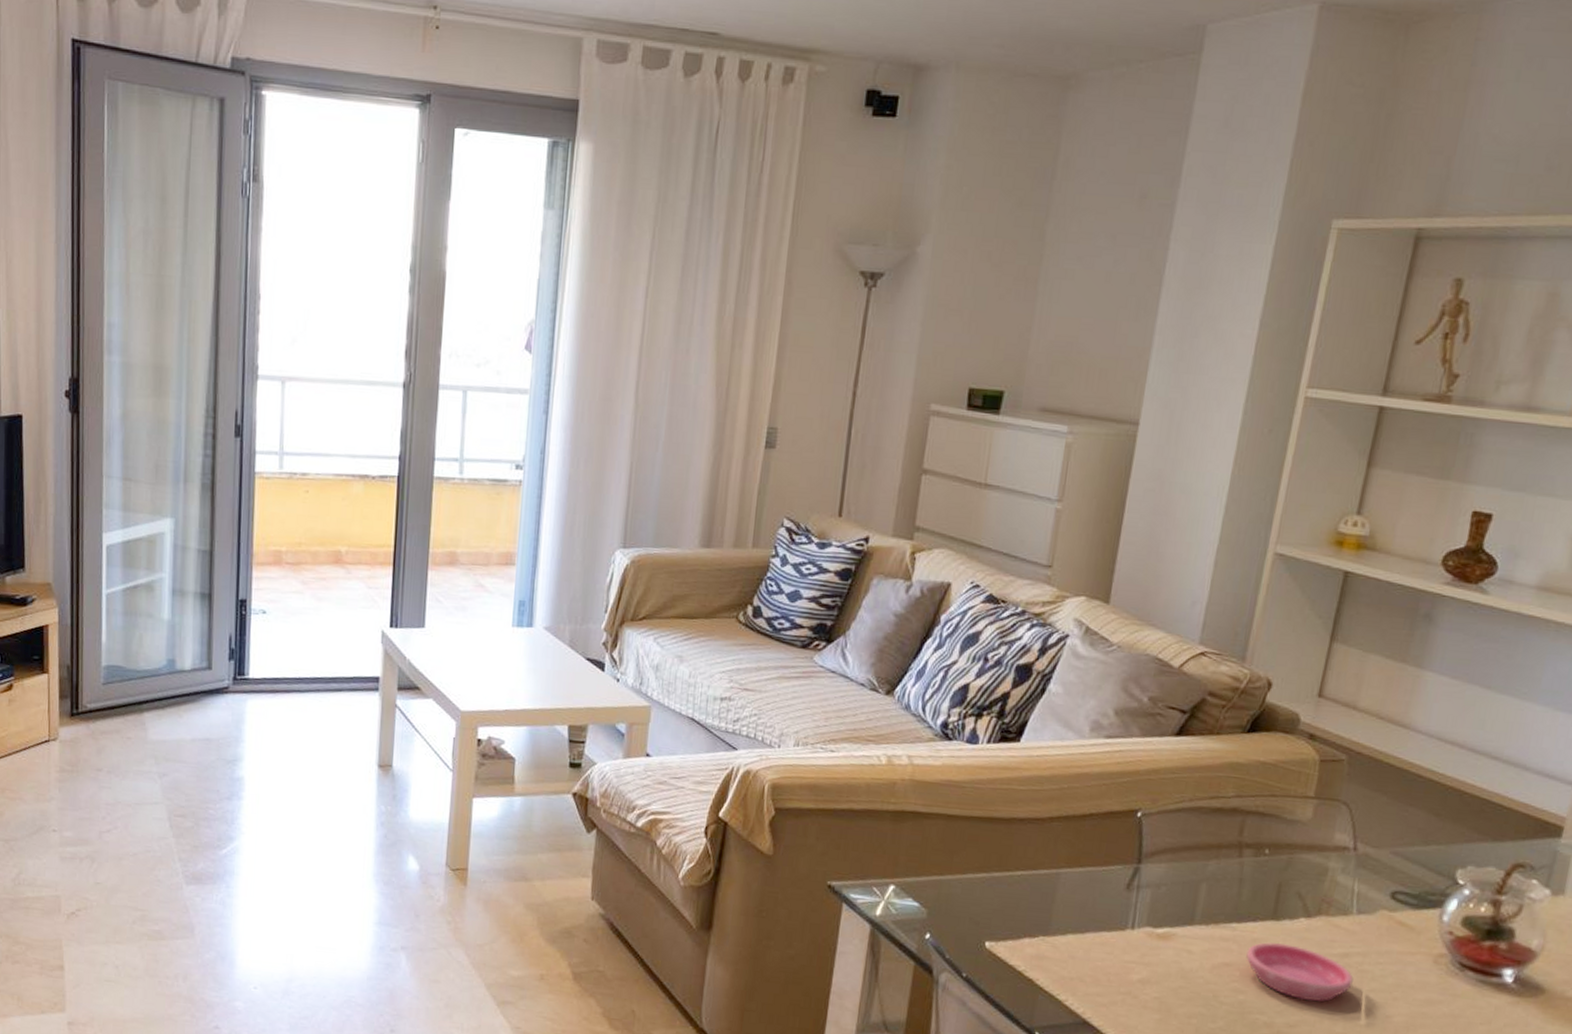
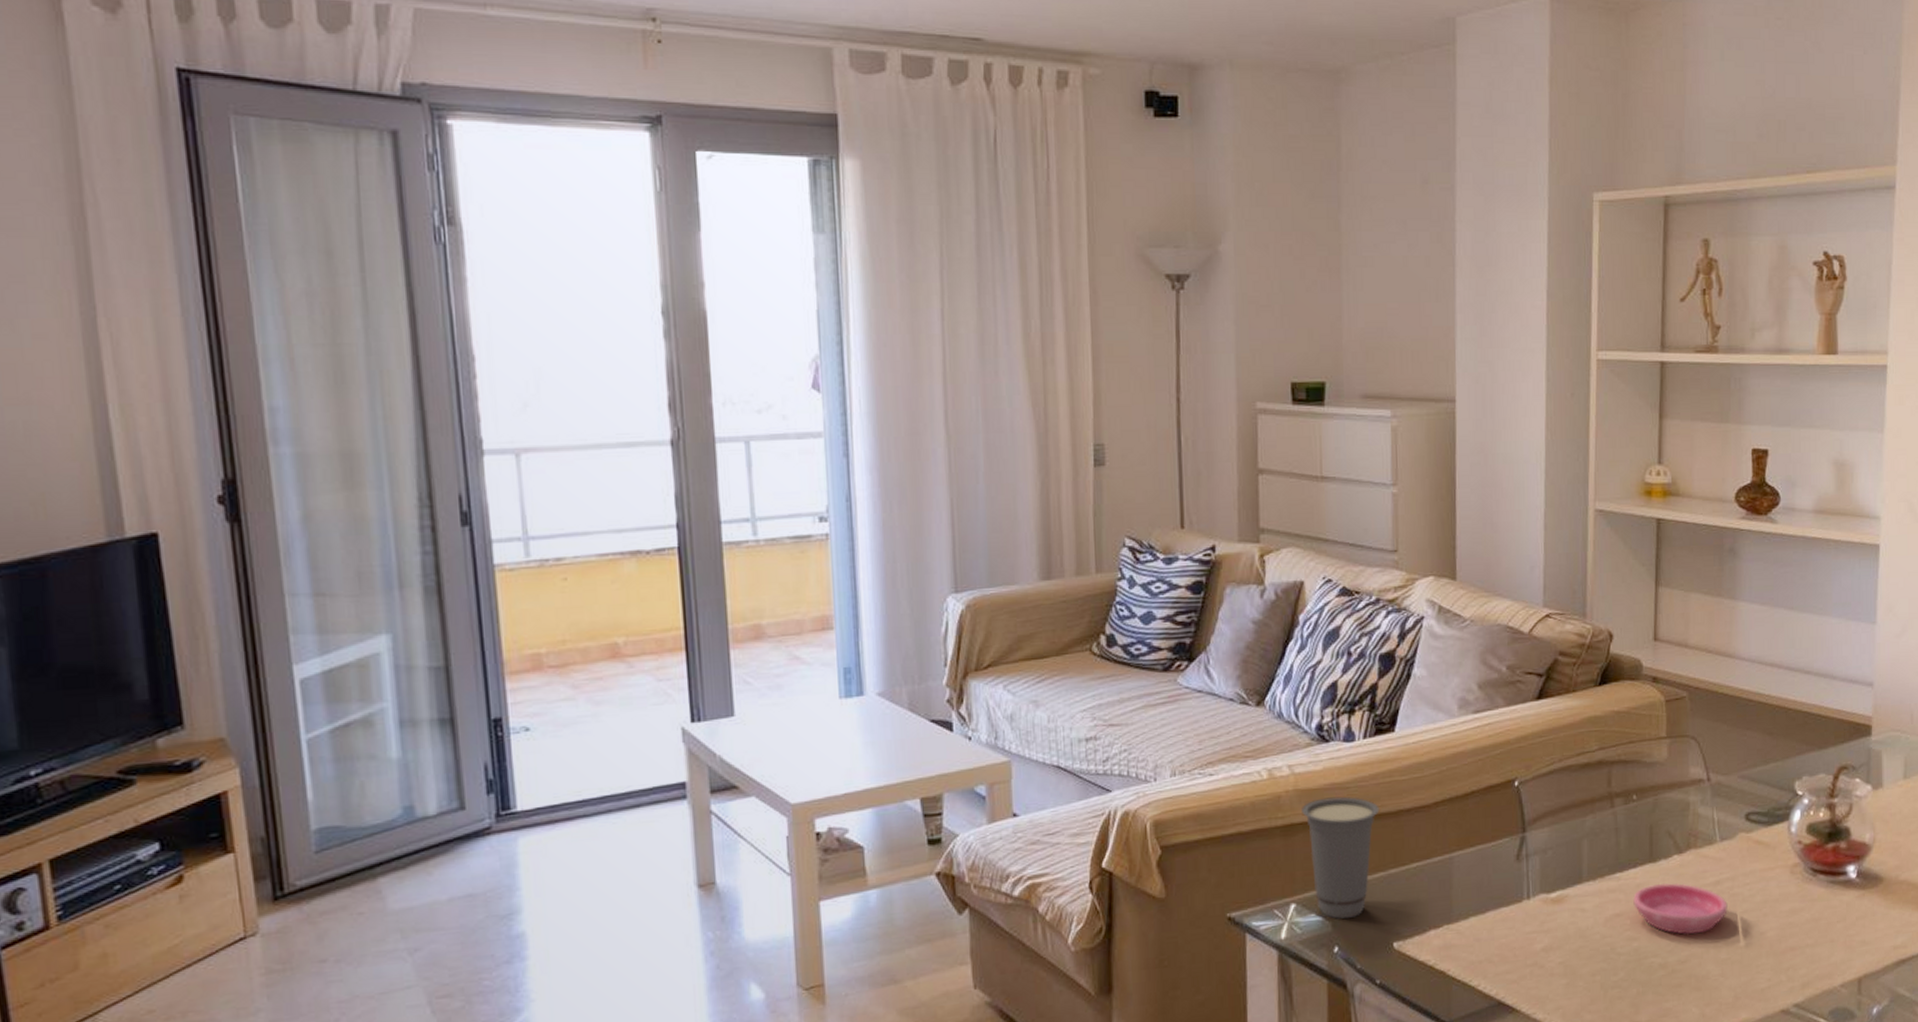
cup: none [914,792,993,910] -> present [1302,796,1380,919]

